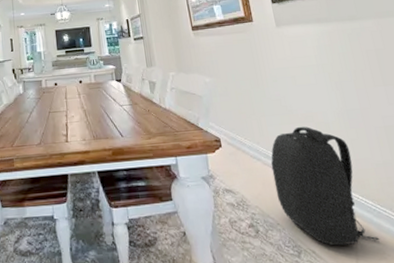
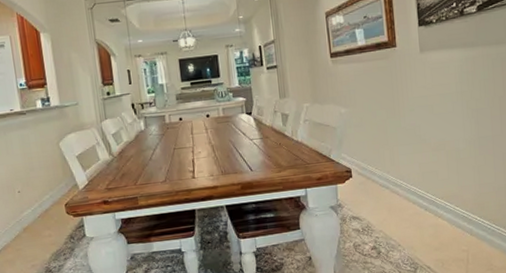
backpack: present [270,126,379,246] -> none [398,154,489,262]

